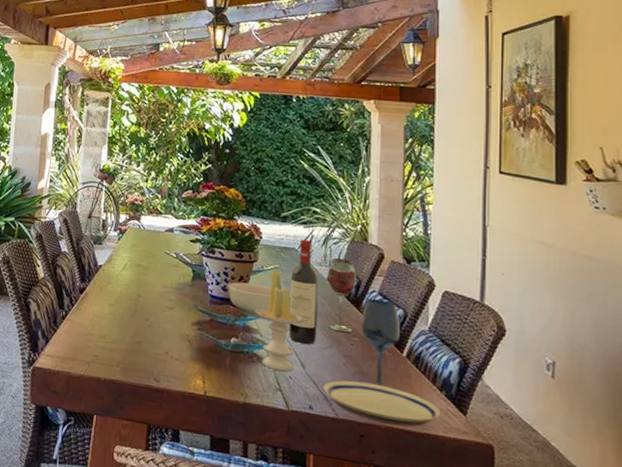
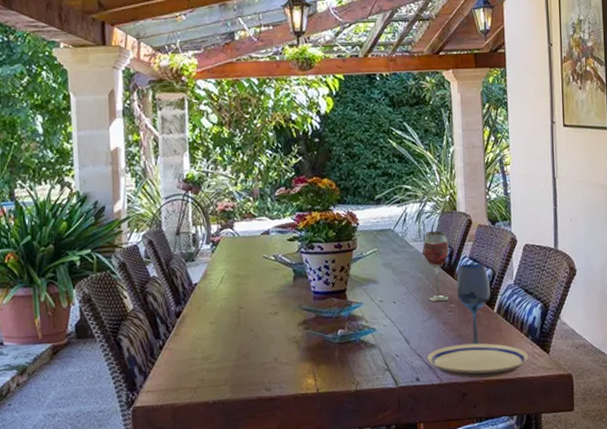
bowl: present [228,282,271,318] -> none [330,271,373,305]
candle: present [254,269,305,372] -> none [358,254,406,352]
wine bottle: present [288,239,318,344] -> none [389,218,418,321]

